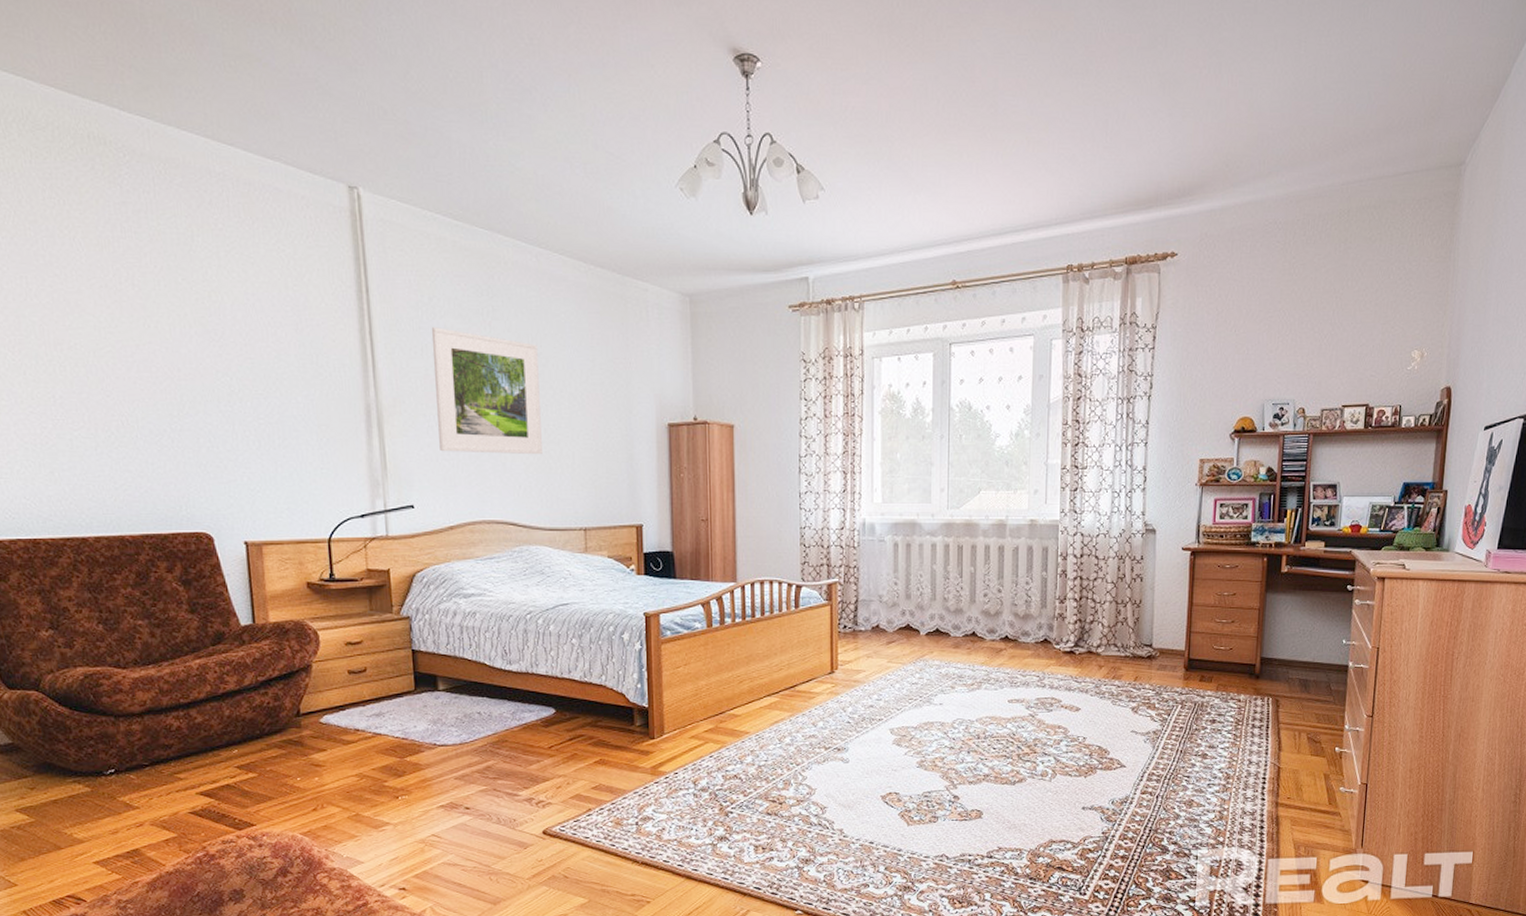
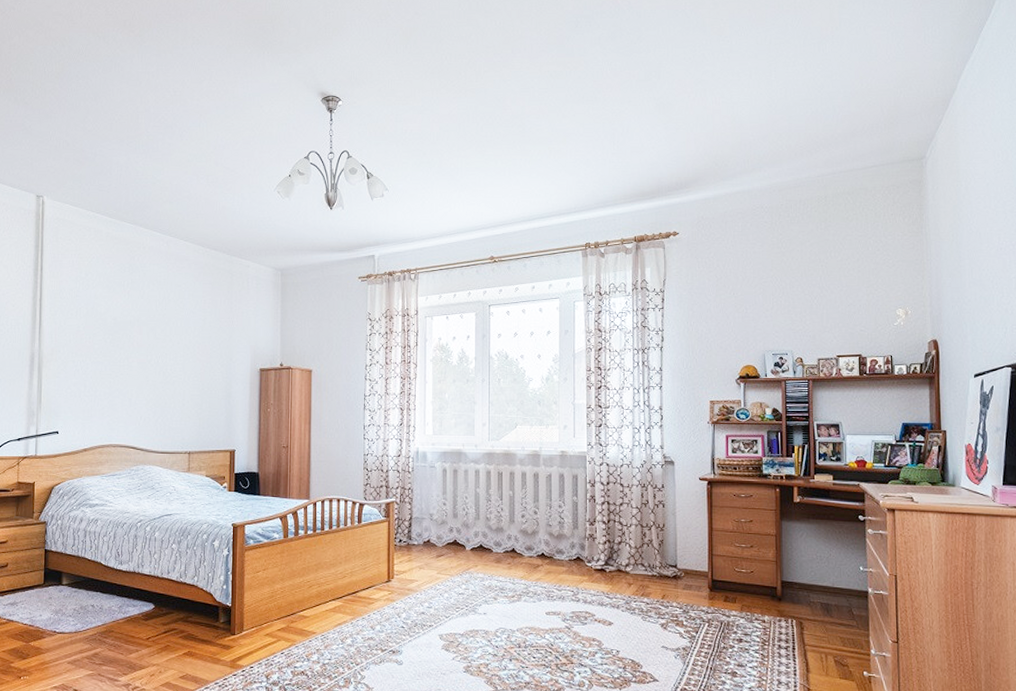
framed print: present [431,327,542,454] -> none [82,295,163,392]

